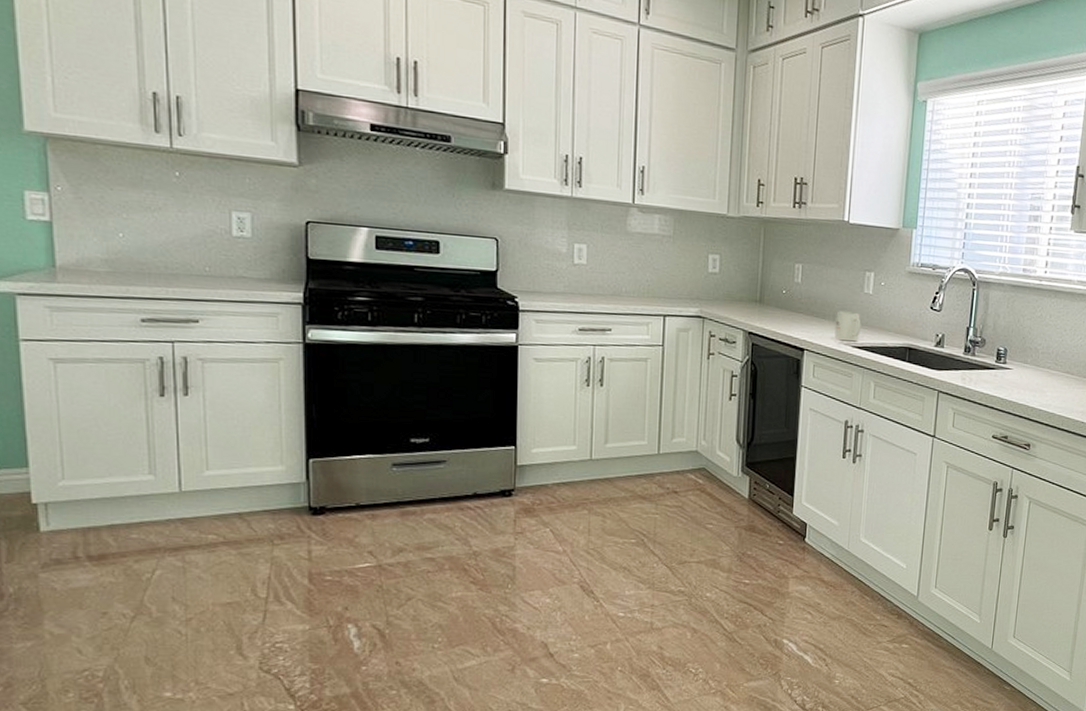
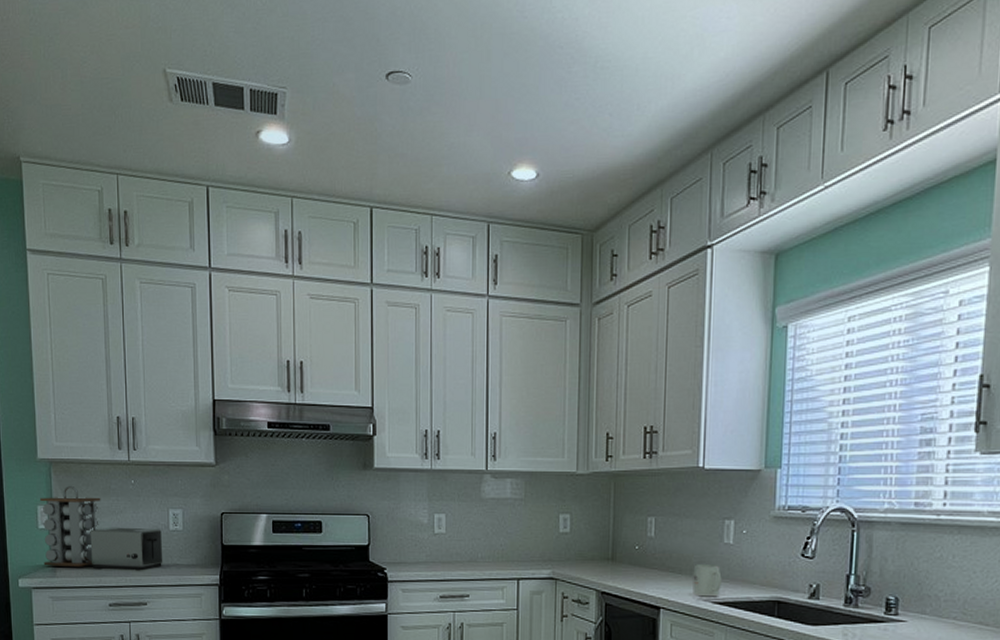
spice rack: none [29,169,128,273] -> present [40,485,101,568]
toaster: none [111,225,223,282] -> present [90,527,163,571]

